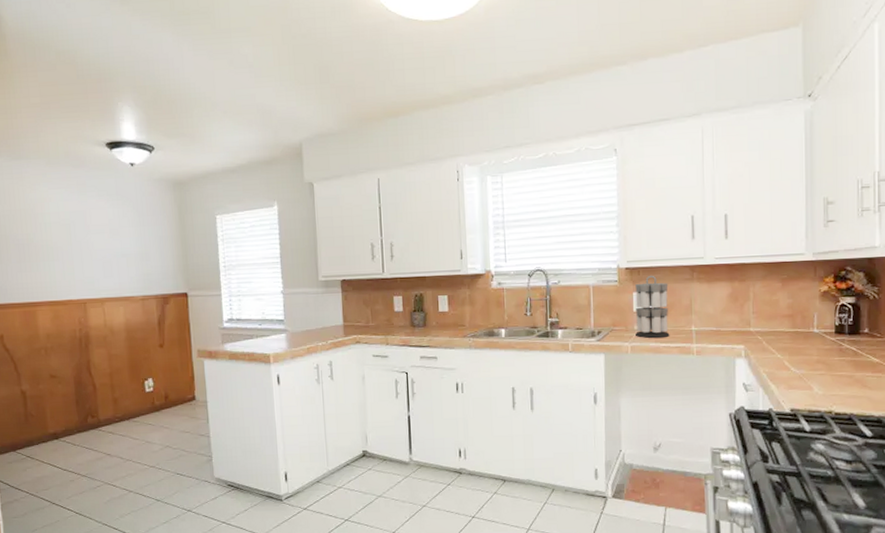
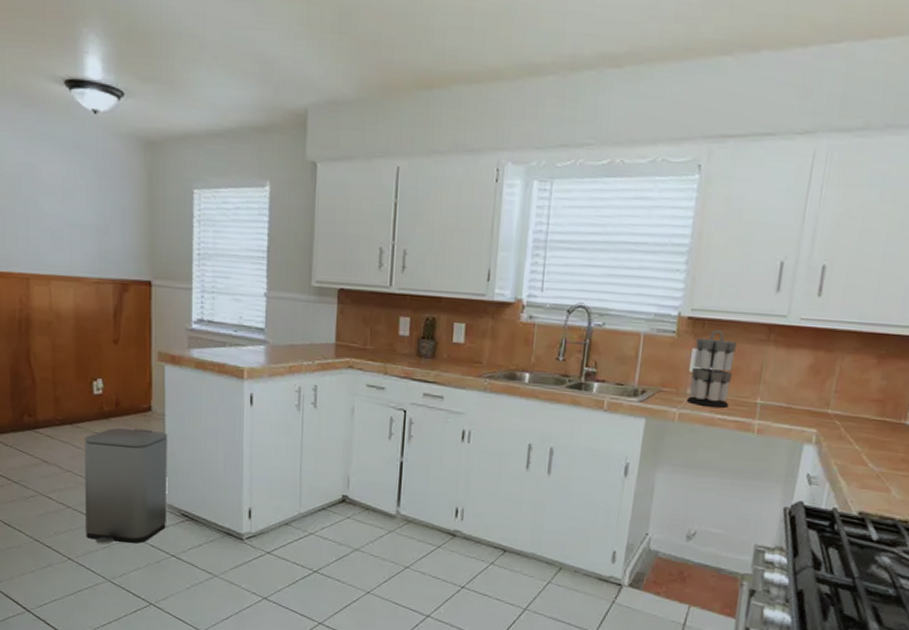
pedal bin: none [140,416,216,520] -> present [84,428,168,544]

